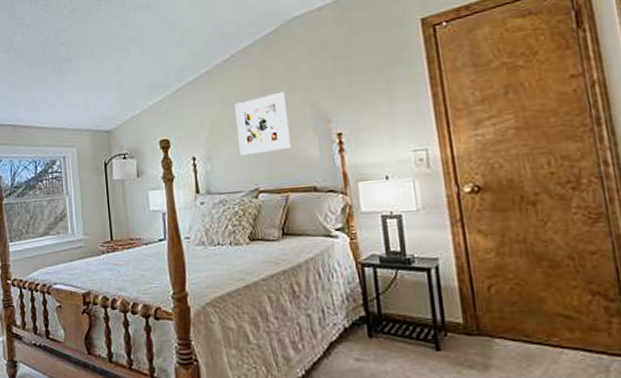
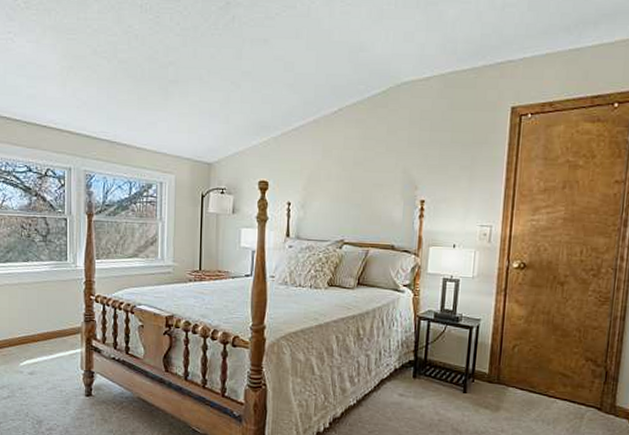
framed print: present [235,91,291,156] -> none [332,153,381,208]

